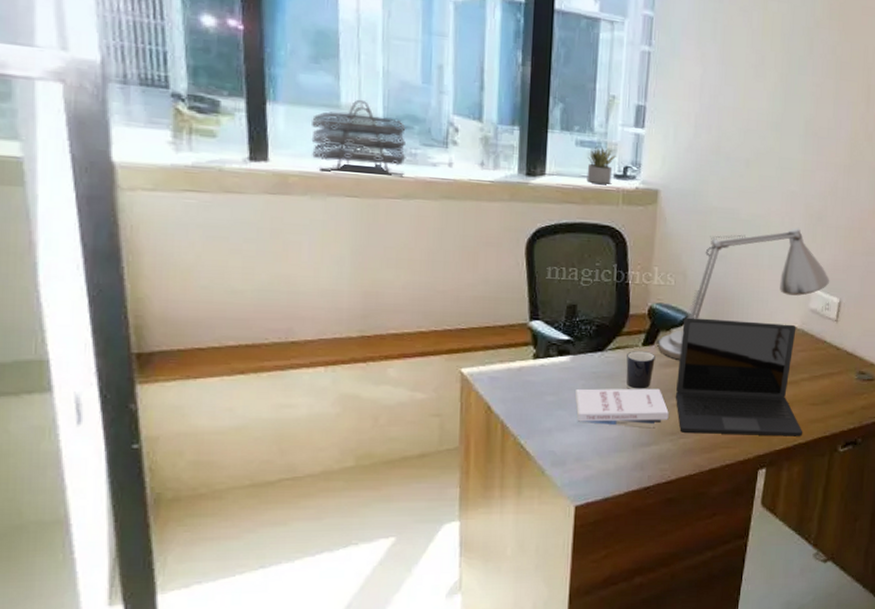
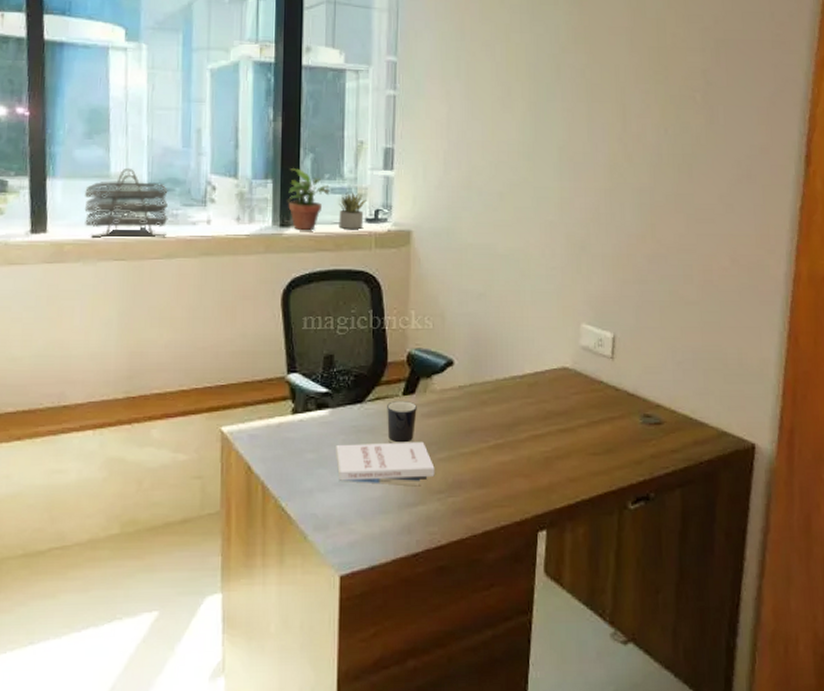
potted plant: none [534,116,579,181] -> present [287,168,330,230]
desk lamp: present [656,227,830,360] -> none [417,259,601,409]
laptop: present [676,317,803,436] -> none [441,362,586,492]

